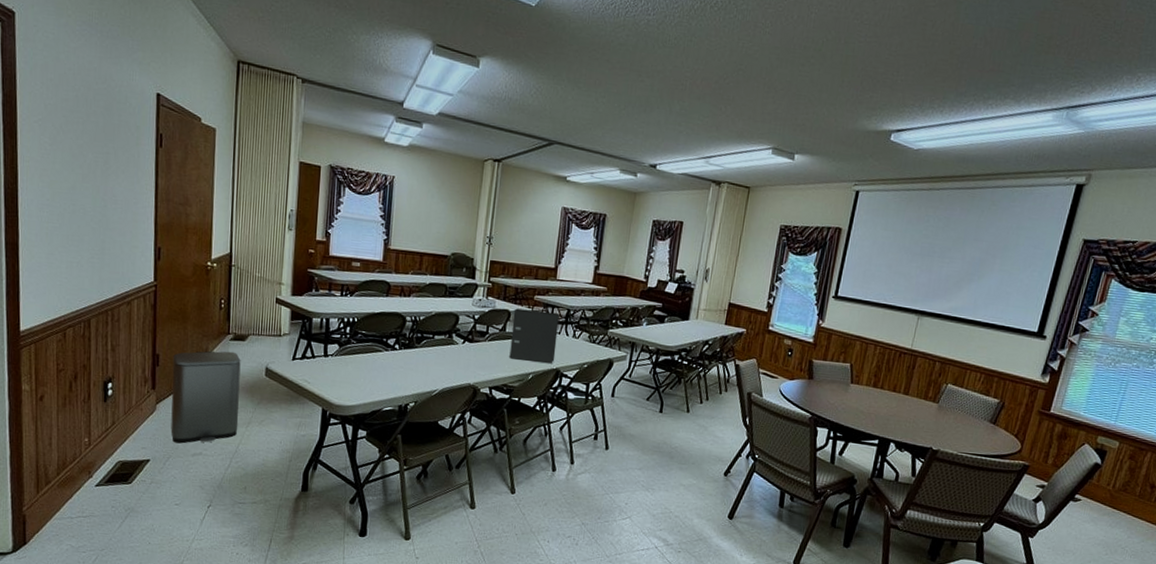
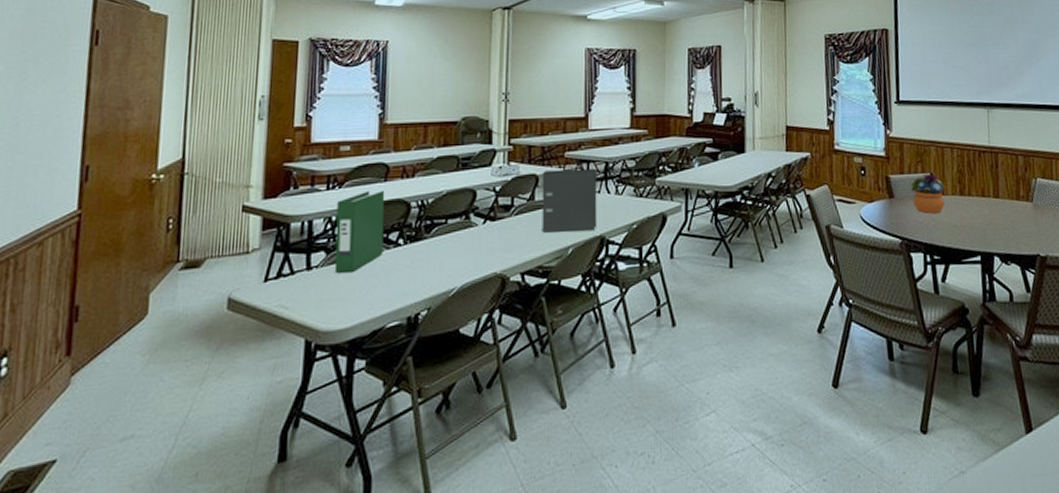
pedal bin: present [171,351,241,444] -> none [90,284,194,428]
binder: none [345,302,387,364] -> present [334,190,385,273]
flower arrangement: none [829,363,861,399] -> present [910,173,945,214]

